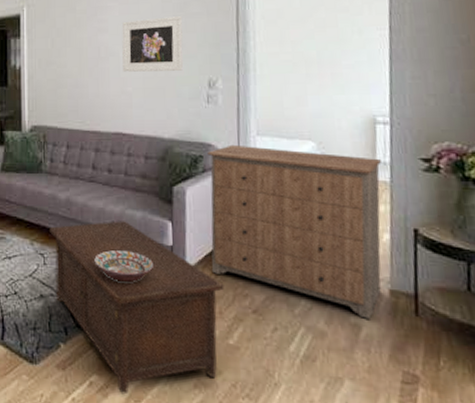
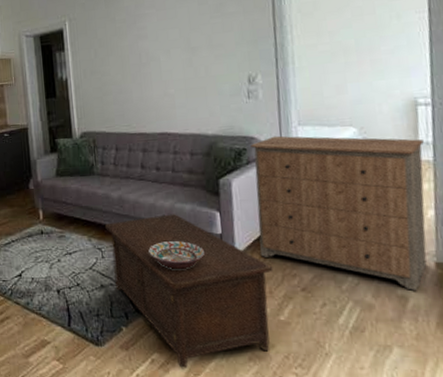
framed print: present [122,16,183,72] -> none [160,17,222,75]

